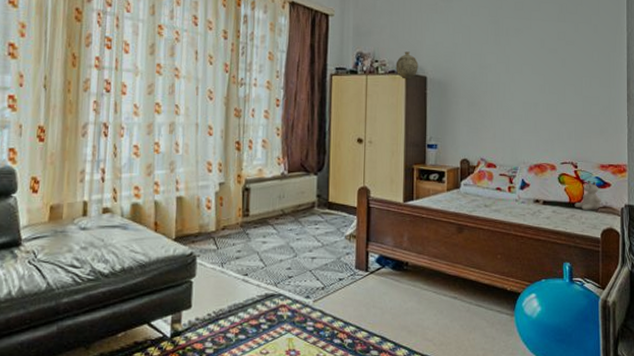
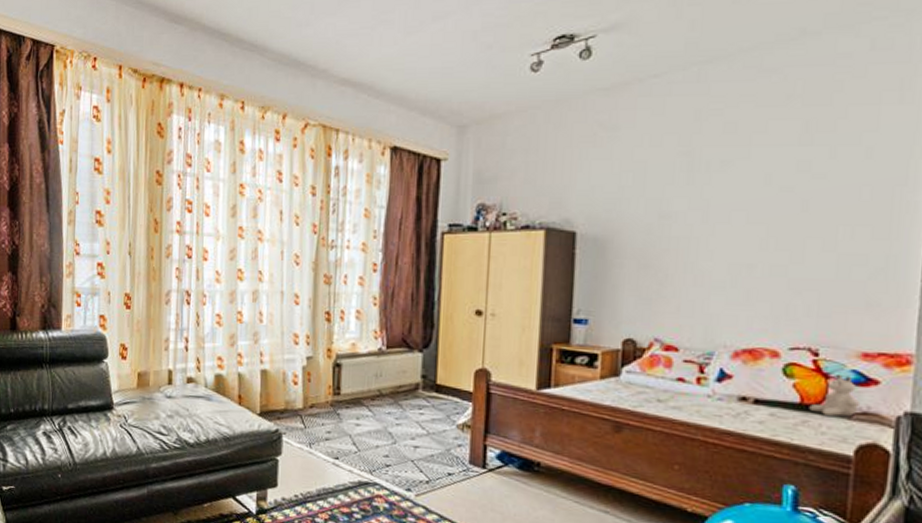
decorative vase: present [395,51,418,80] -> none [531,200,565,236]

